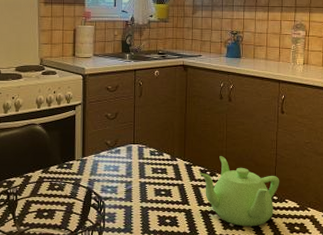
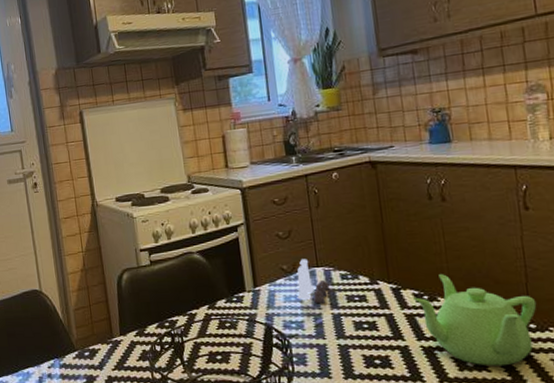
salt and pepper shaker set: none [115,137,141,174] -> present [296,259,330,304]

